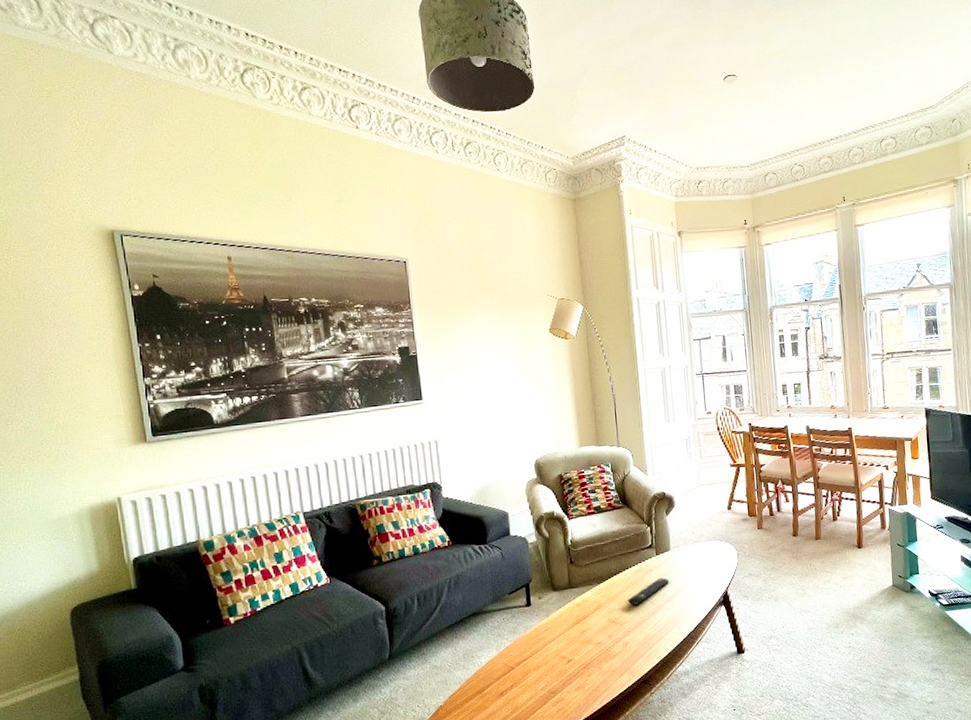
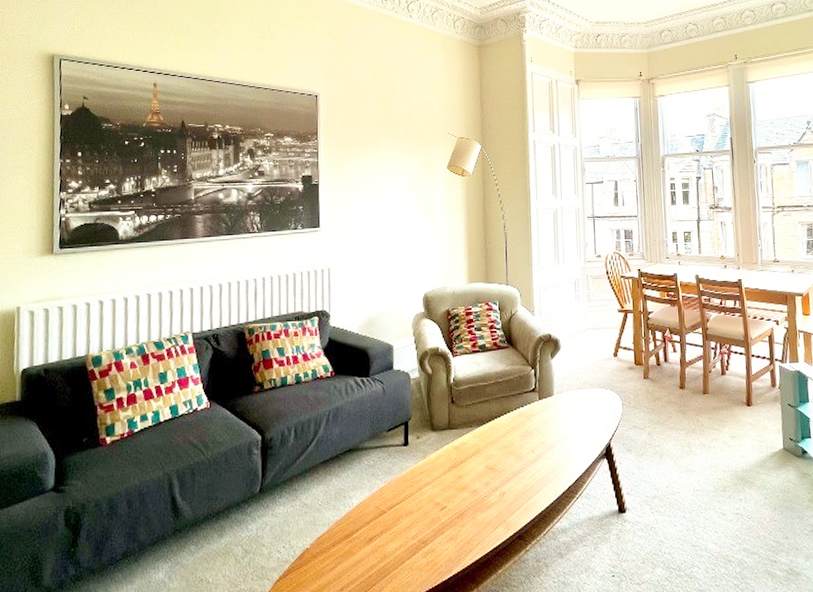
remote control: present [628,578,670,605] -> none [508,424,552,452]

